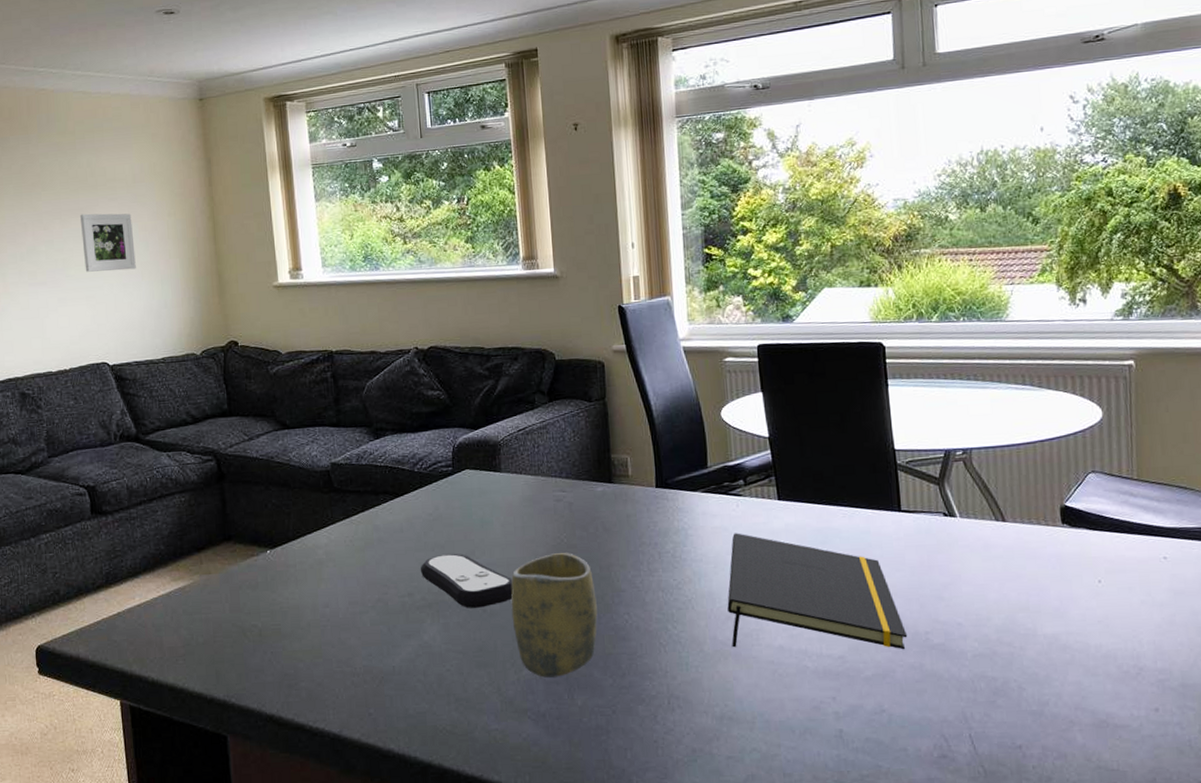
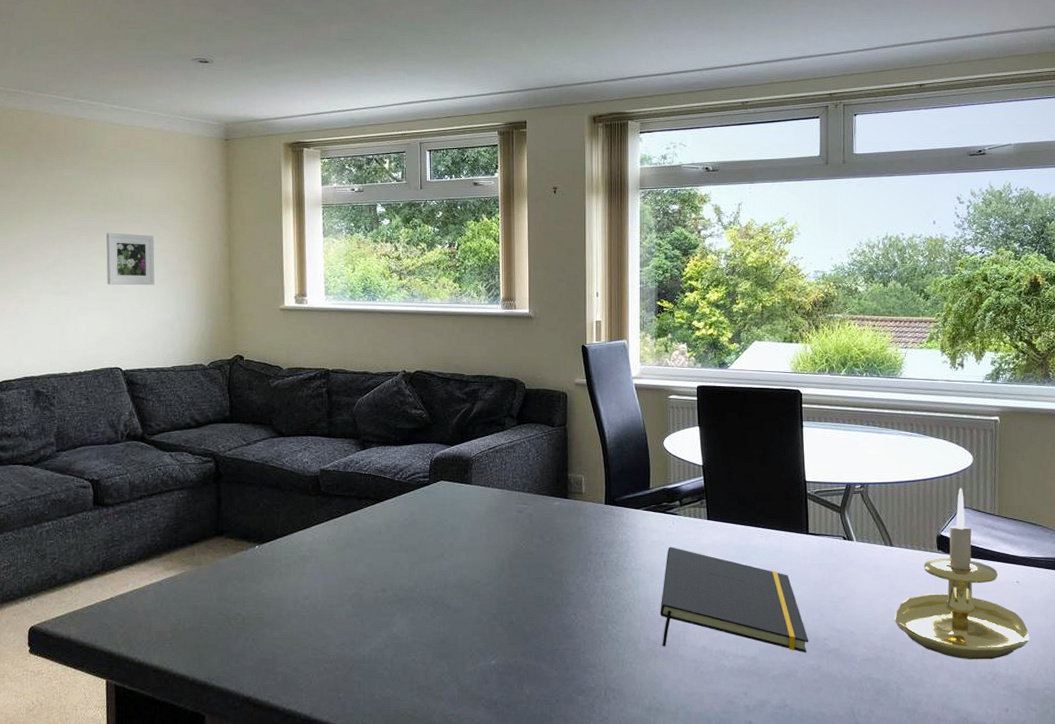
remote control: present [420,554,513,608] -> none [394,555,476,605]
cup: present [511,553,598,678] -> none [473,558,548,669]
candle holder: none [1010,448,1184,652] -> present [894,488,1030,660]

